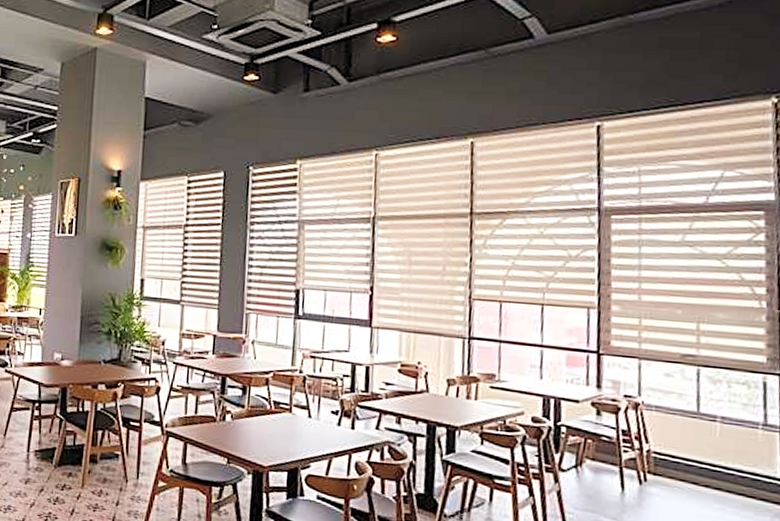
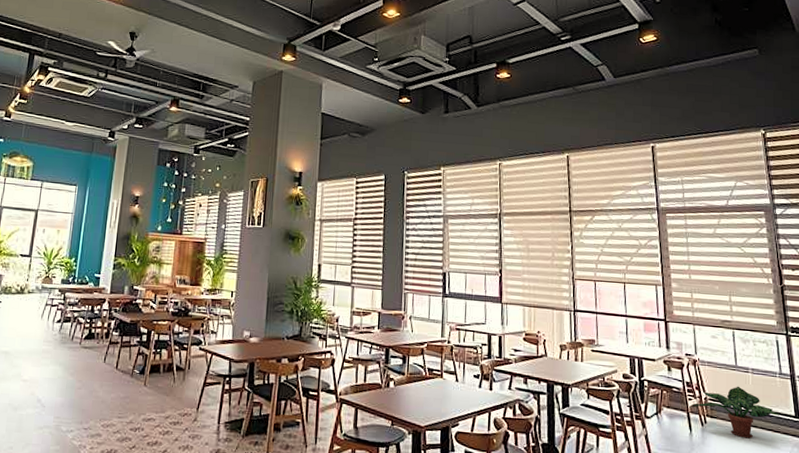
potted plant: none [627,437,759,503] -> present [692,386,781,439]

